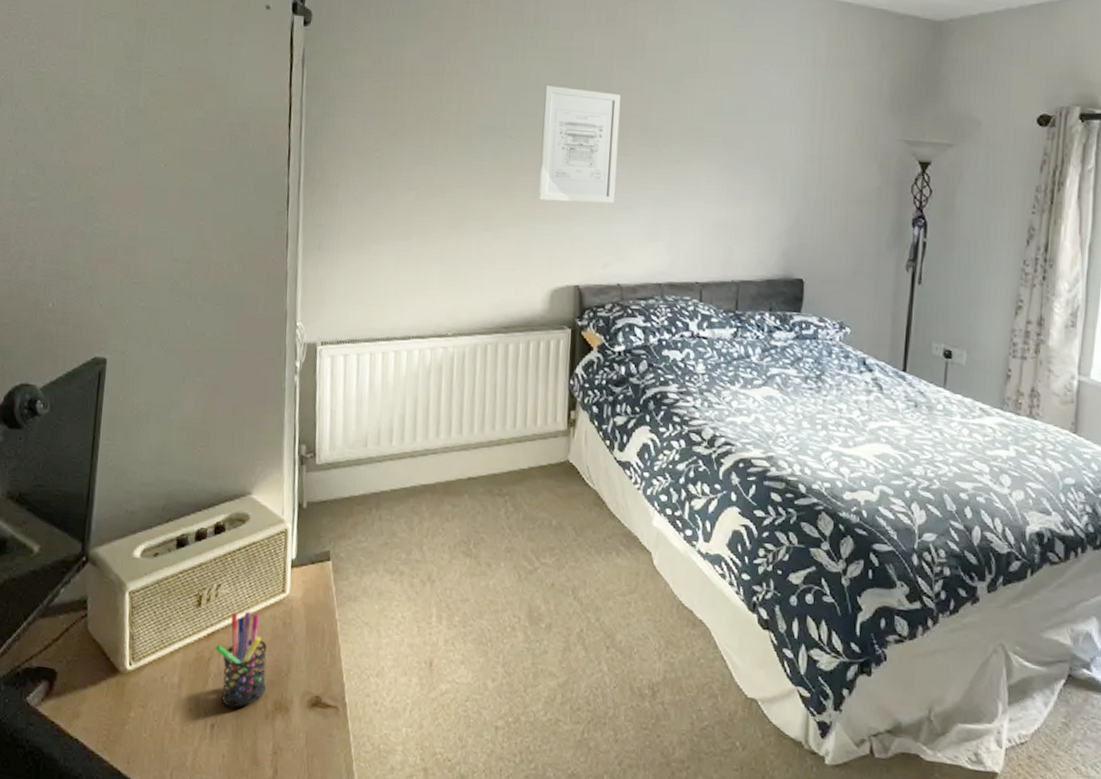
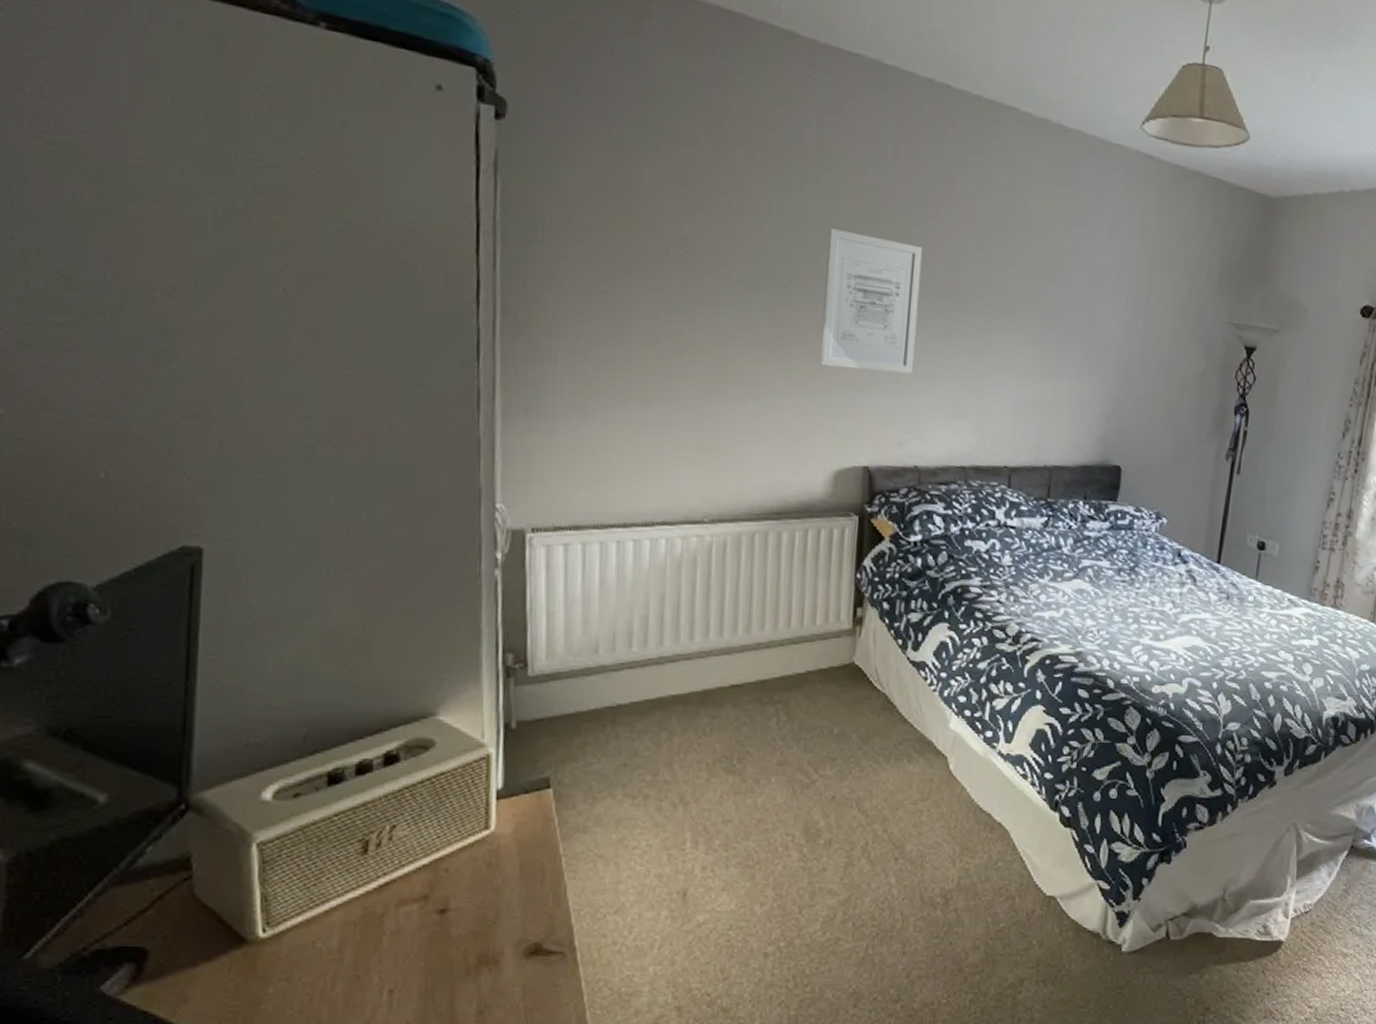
pen holder: present [215,611,268,708] -> none [390,854,466,967]

